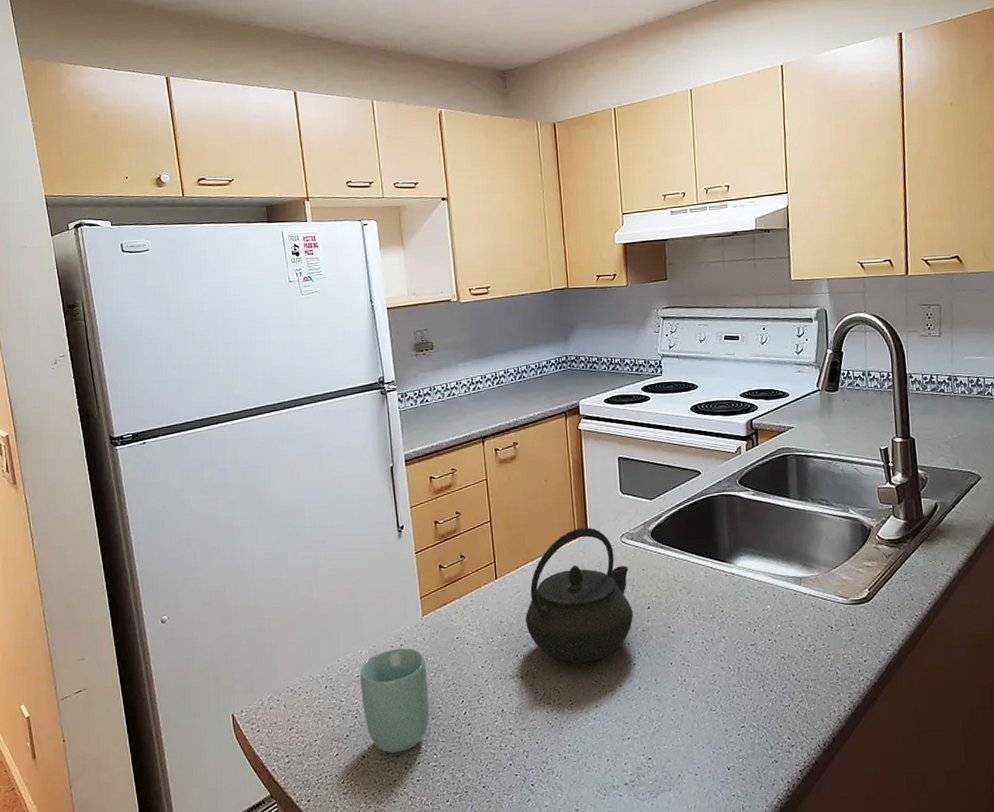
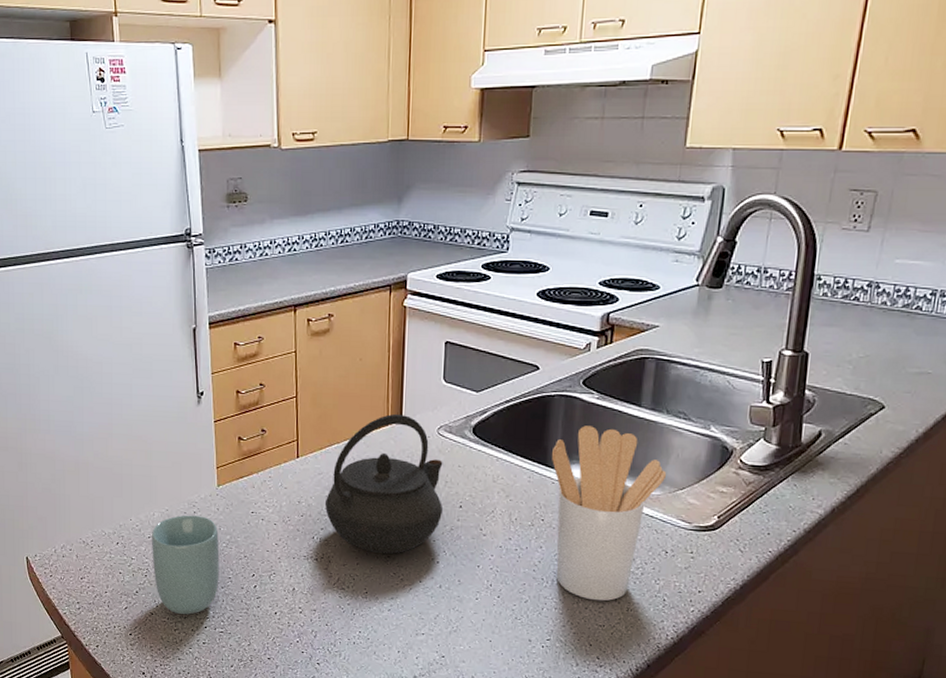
utensil holder: none [722,520,821,683] -> present [552,426,667,601]

